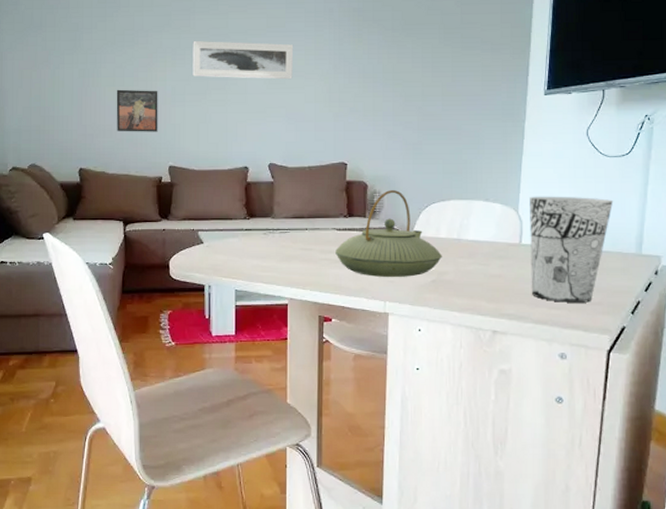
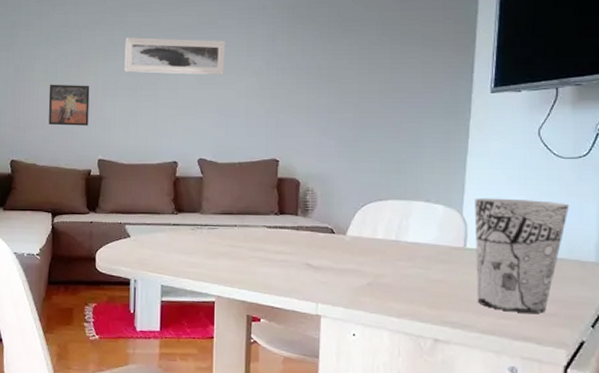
teapot: present [335,190,442,277] -> none [265,188,379,279]

